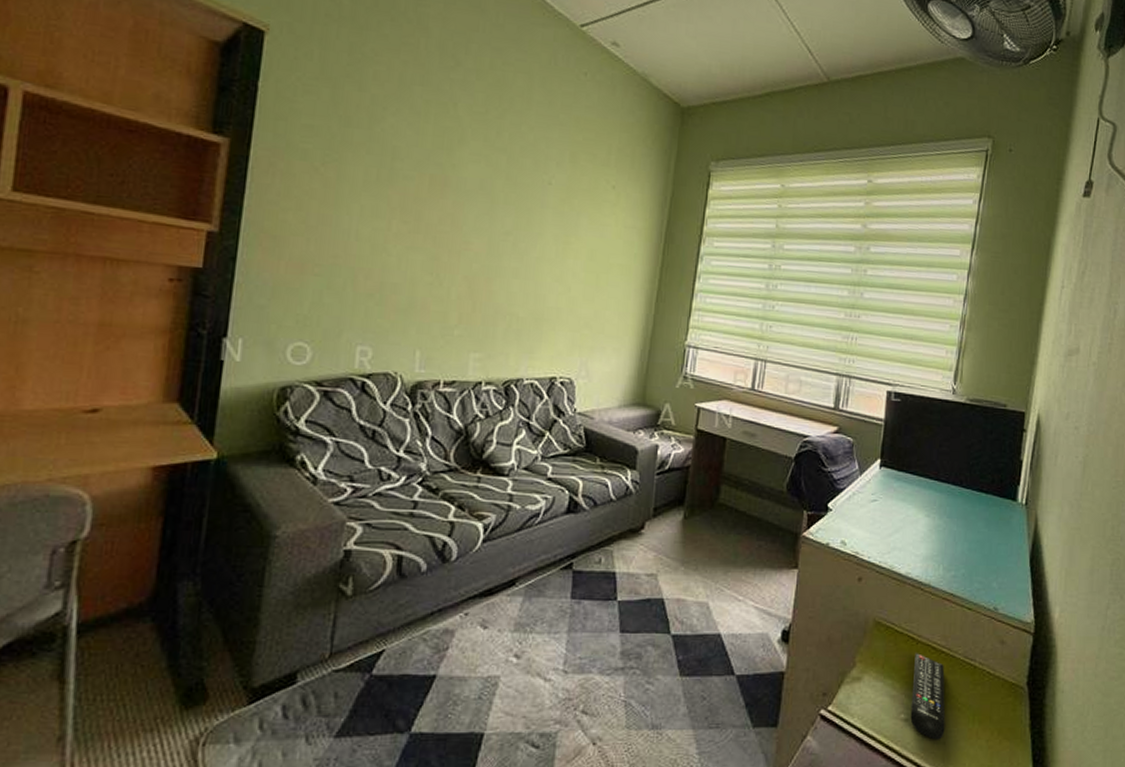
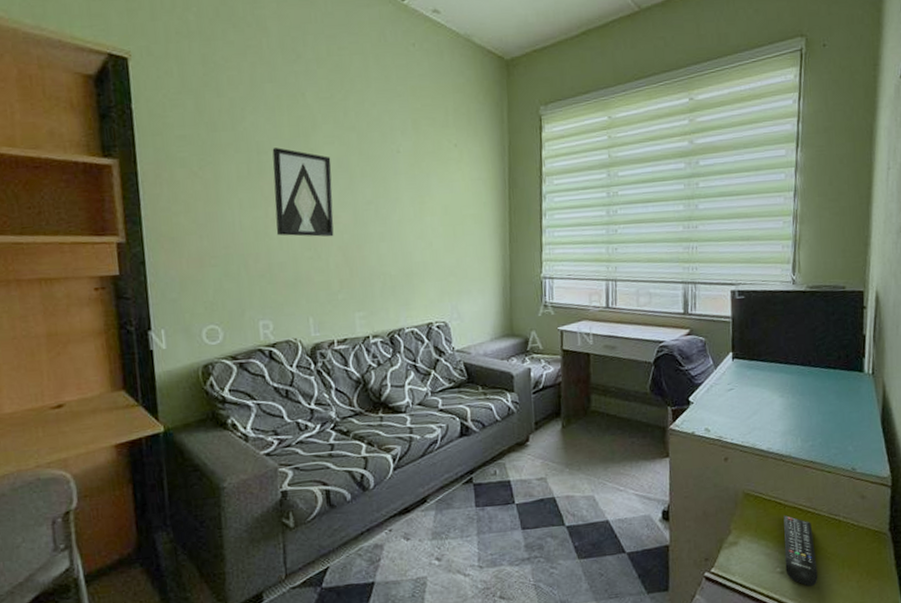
wall art: none [396,156,474,264] -> present [272,148,334,237]

